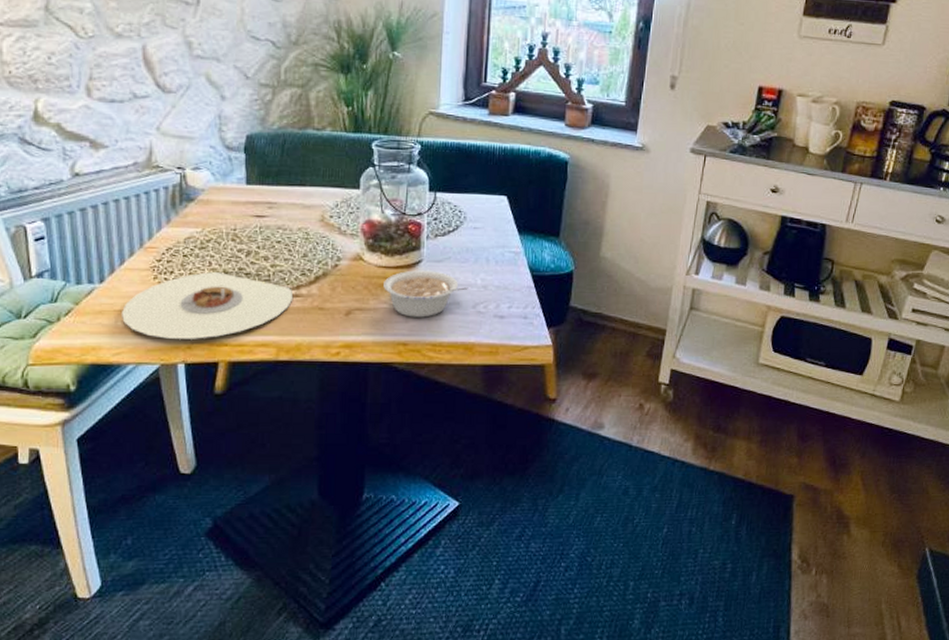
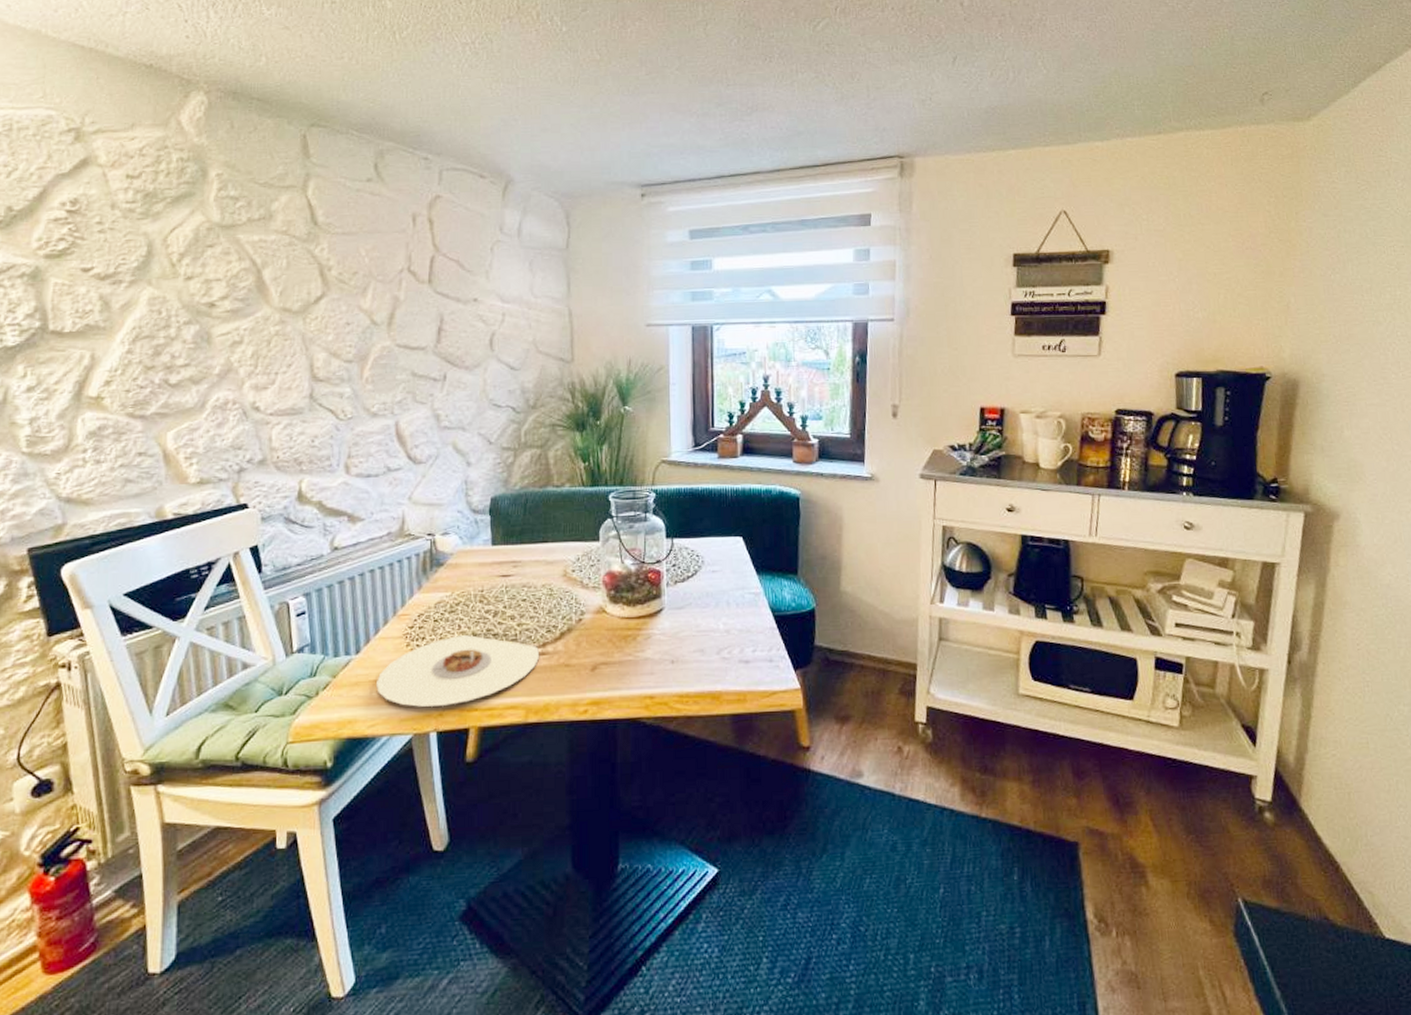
legume: present [383,270,468,318] -> none [627,618,711,668]

